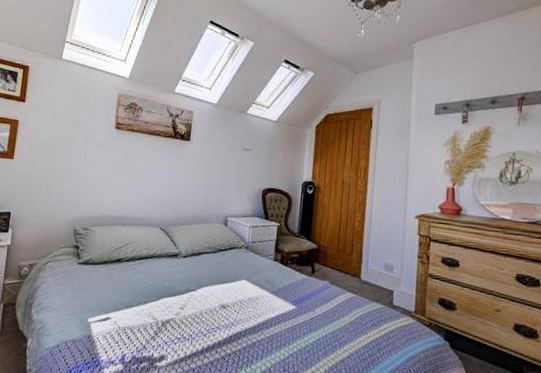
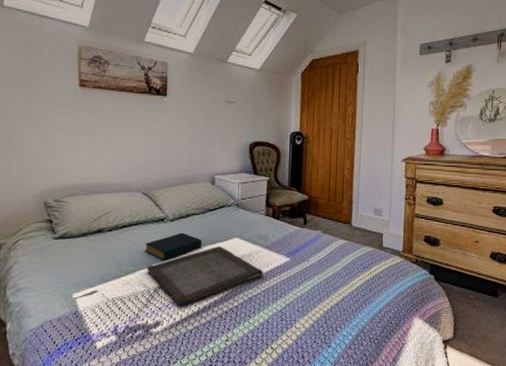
hardback book: none [157,269,212,296] -> present [145,232,203,261]
serving tray: none [157,286,268,342] -> present [146,245,263,305]

